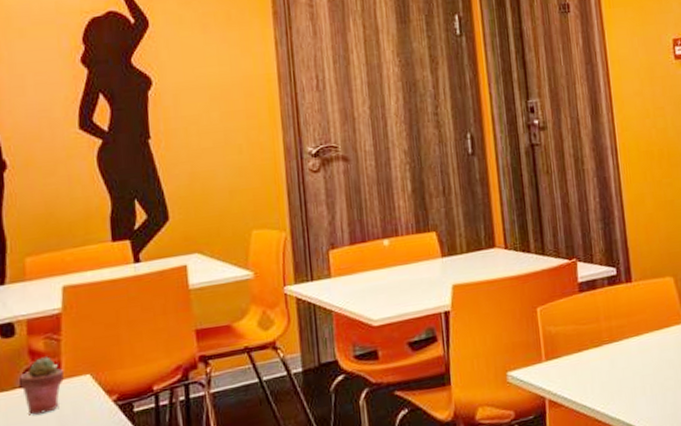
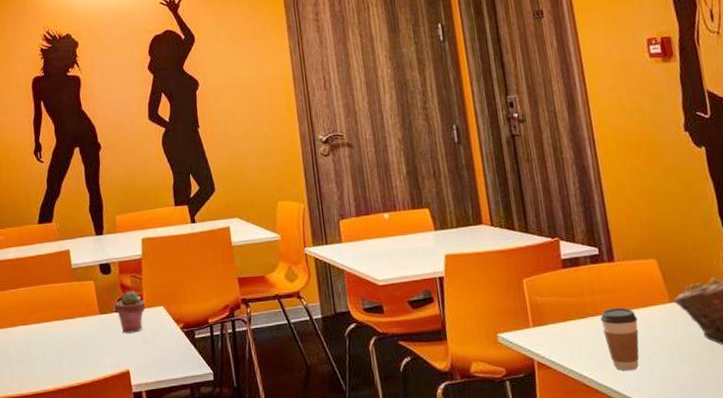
coffee cup: none [615,332,653,401] -> present [600,307,640,371]

